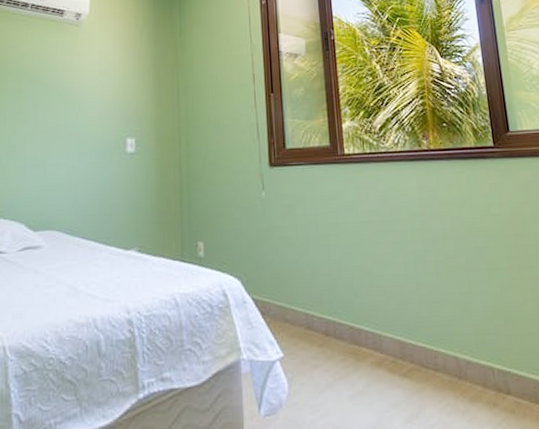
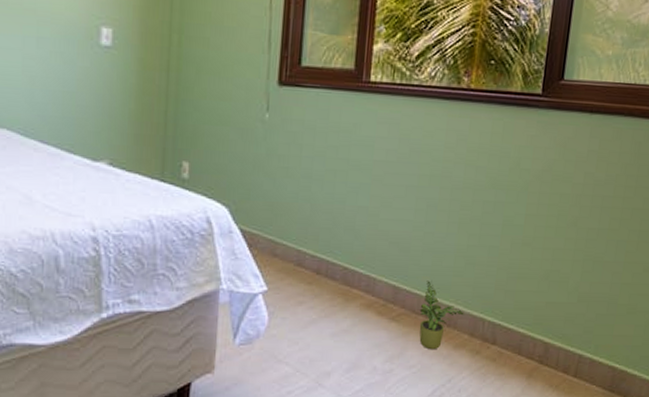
potted plant: none [428,332,472,406] -> present [419,281,464,350]

